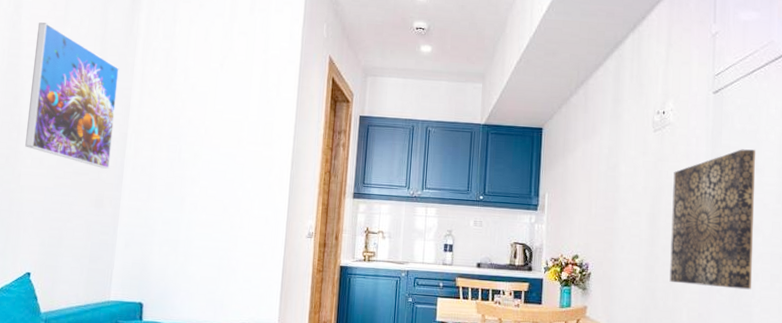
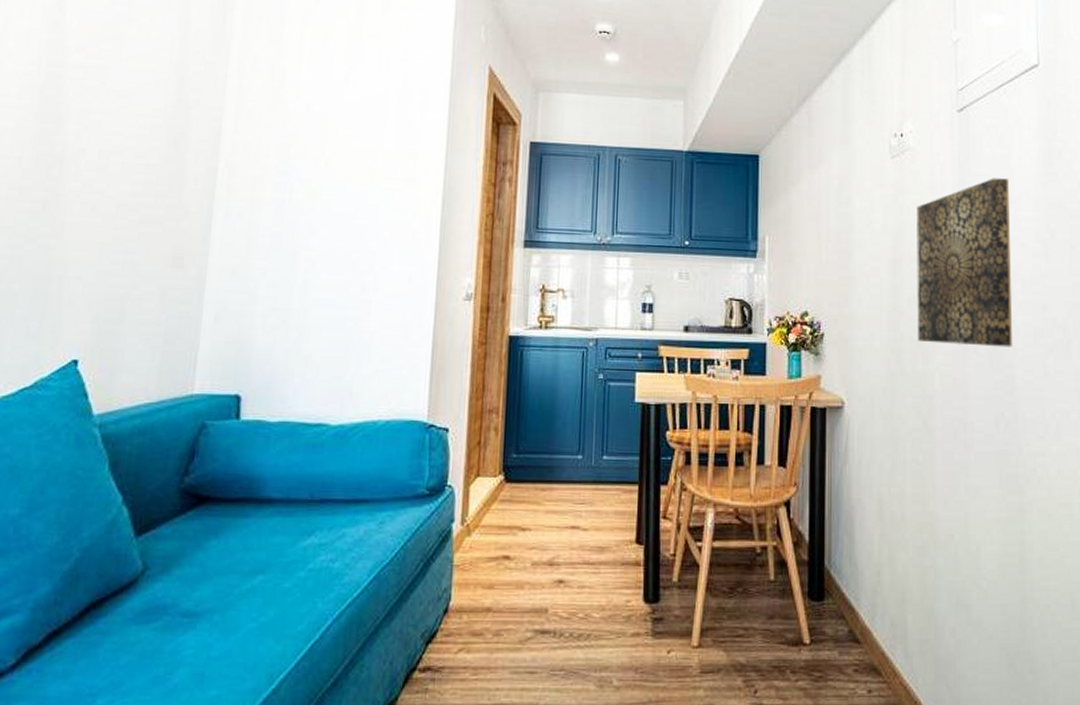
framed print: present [25,22,119,169] -> none [71,20,206,215]

